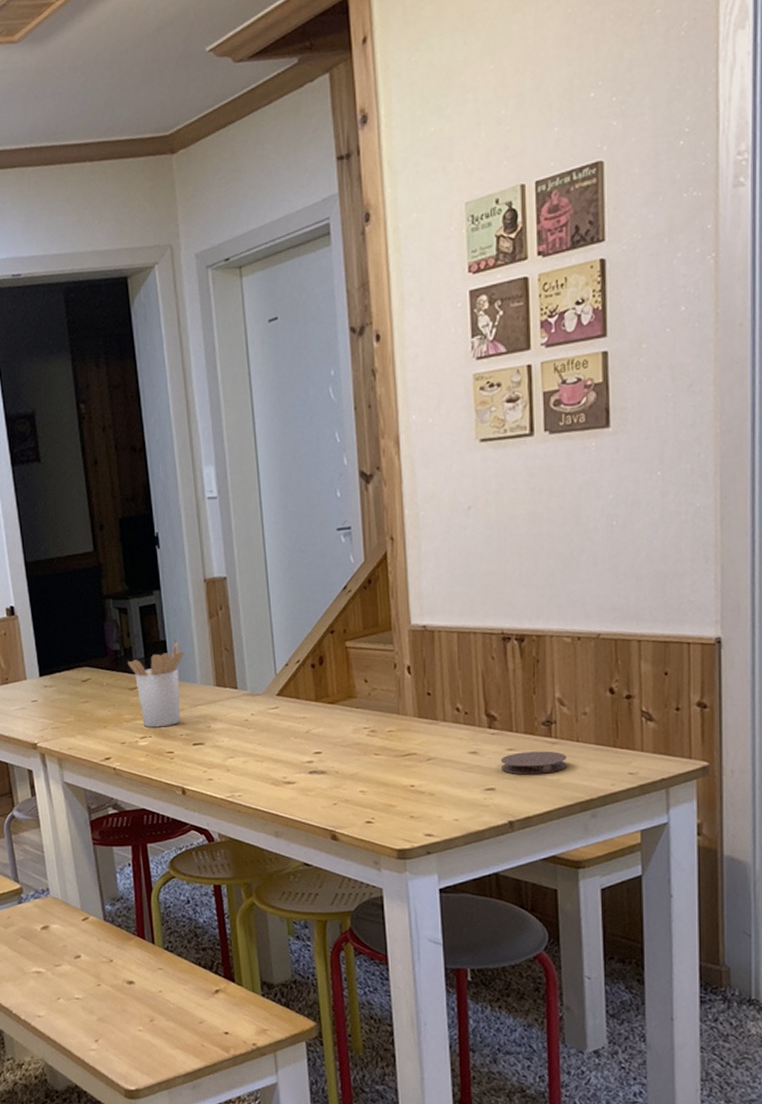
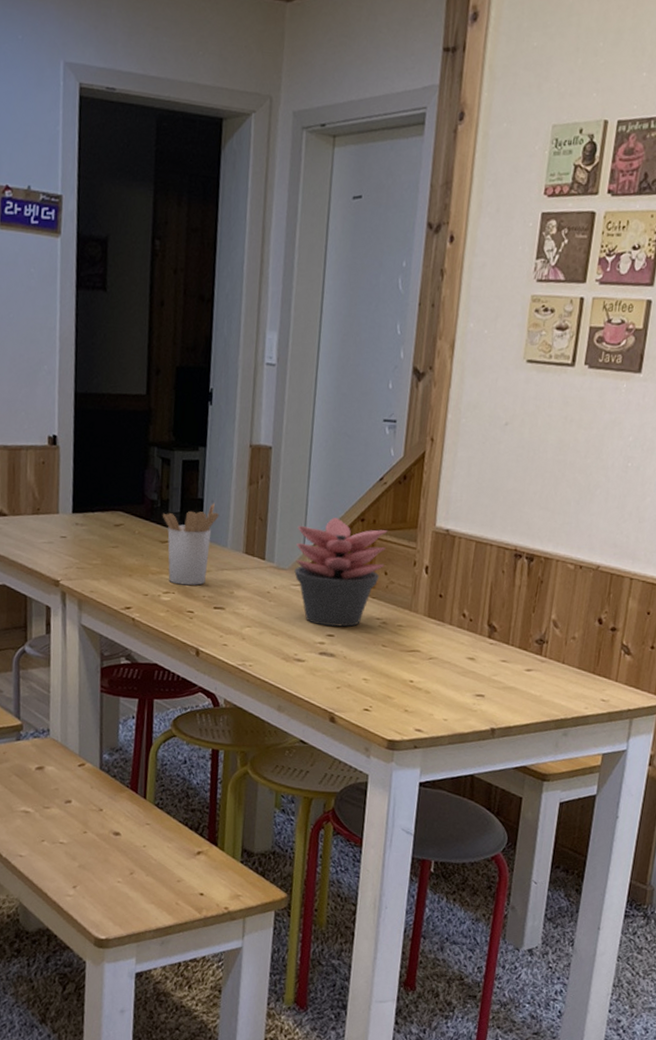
succulent plant: none [265,634,363,744] -> present [294,517,388,627]
coaster: present [500,751,568,775] -> none [492,665,552,689]

